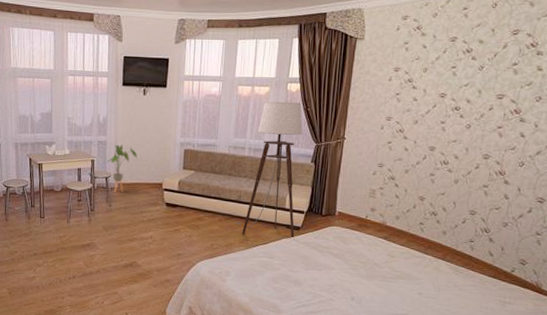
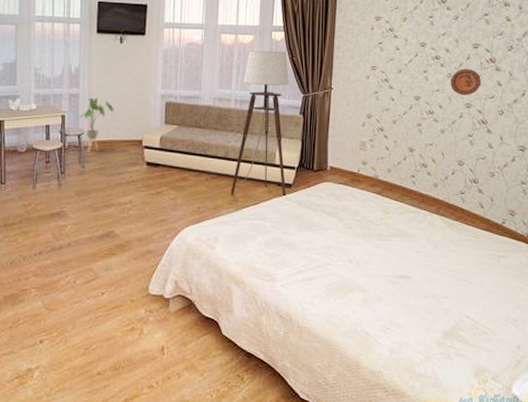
decorative plate: none [468,120,503,147] -> present [450,69,481,96]

